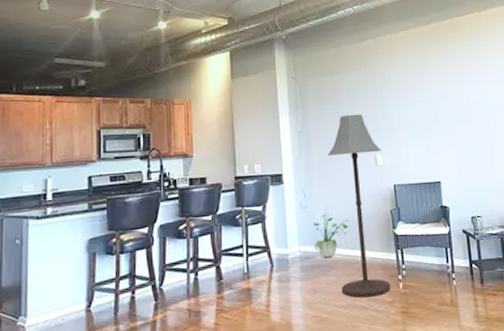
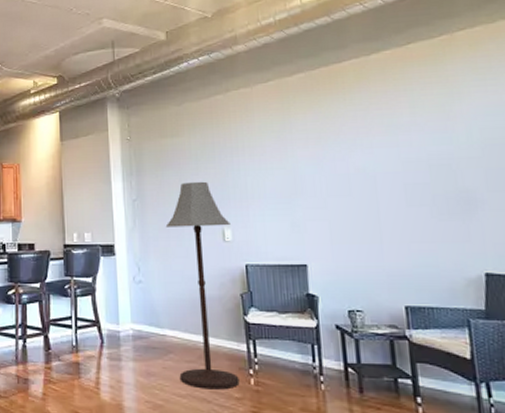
potted plant: present [314,208,350,258] -> none [149,285,190,340]

